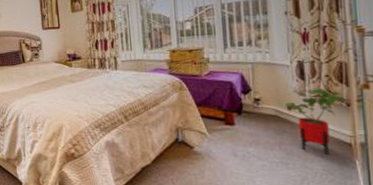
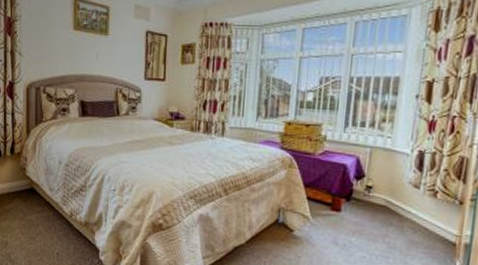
house plant: present [284,89,349,155] -> none [396,182,463,252]

